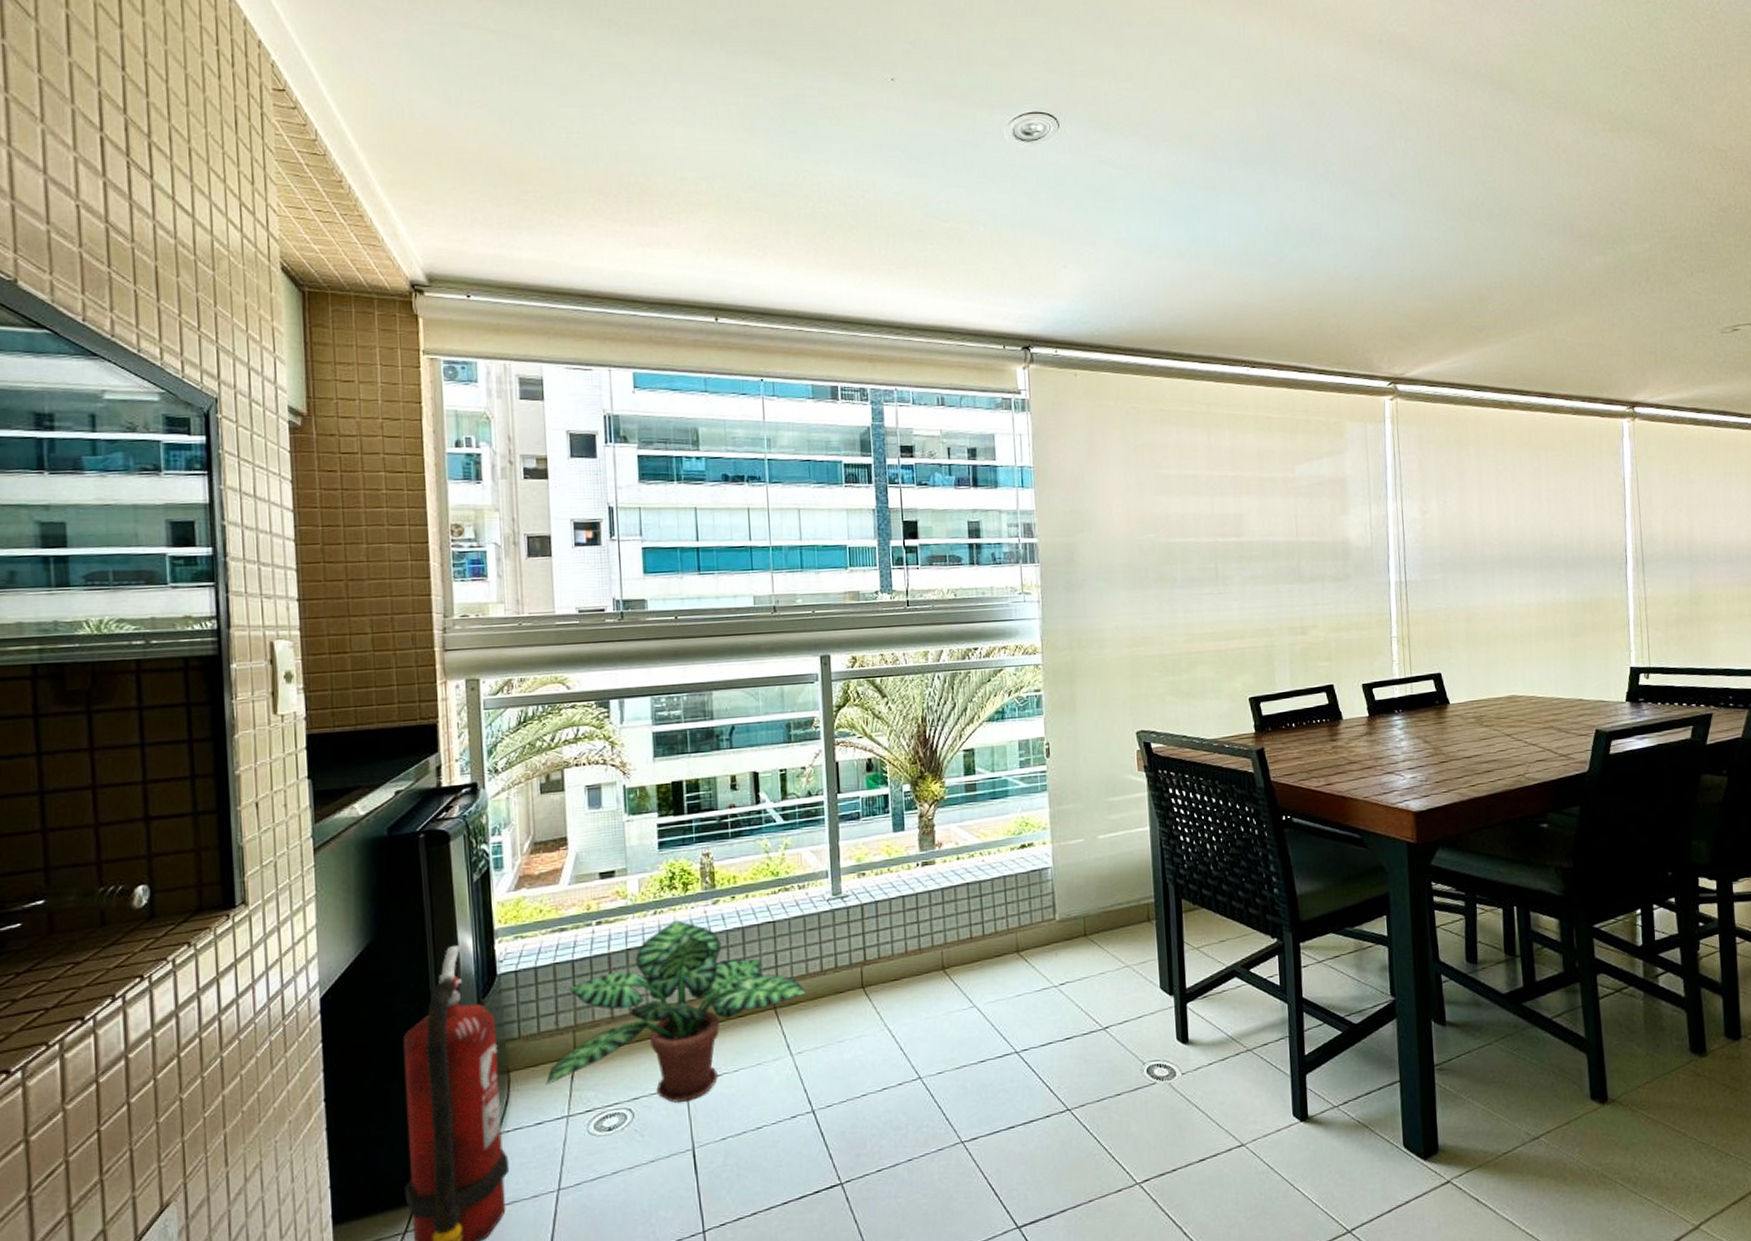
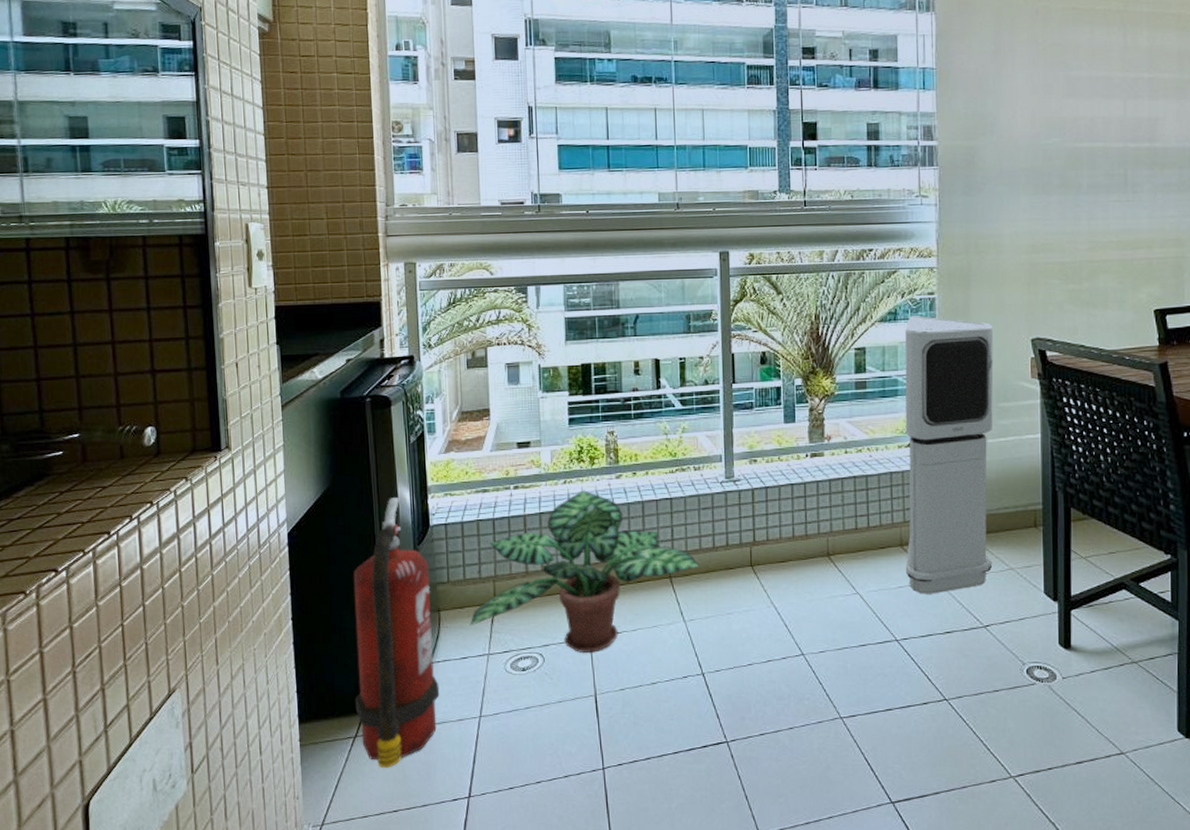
air purifier: none [1013,713,1109,1001] -> present [904,316,994,594]

